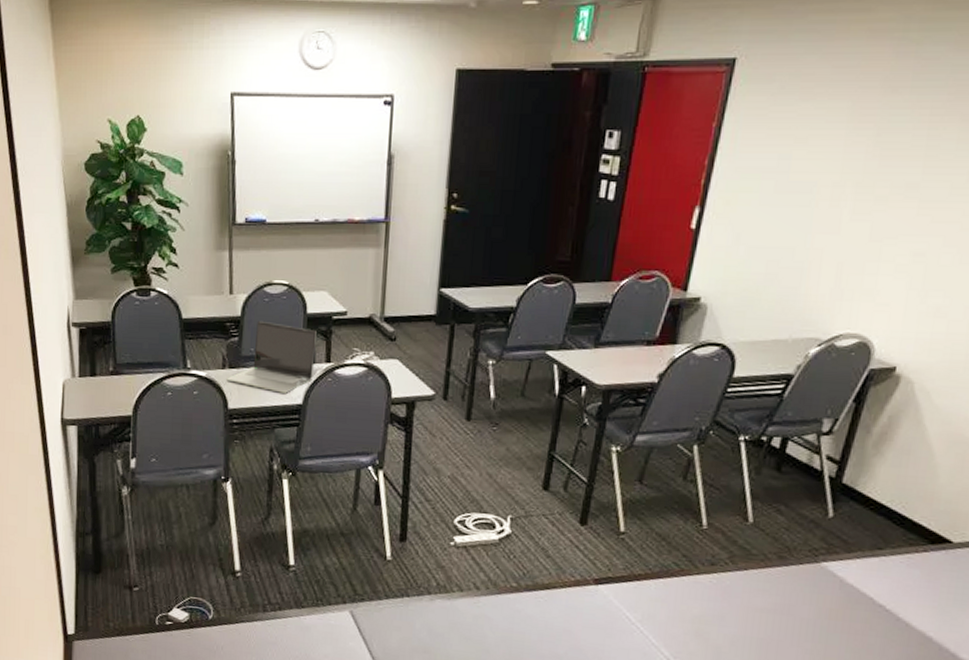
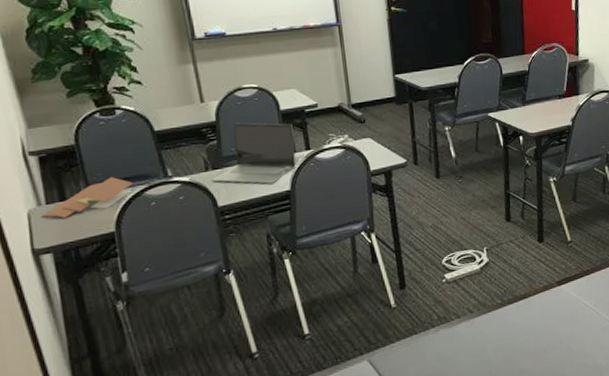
papers: none [72,359,155,393] -> present [40,176,134,218]

